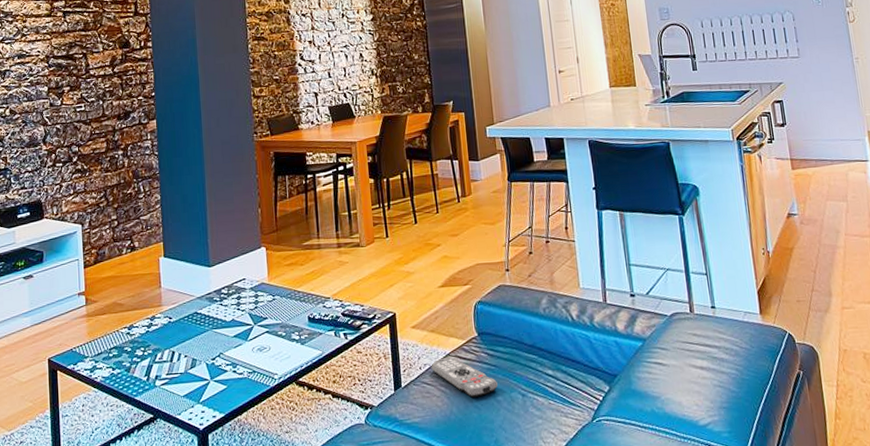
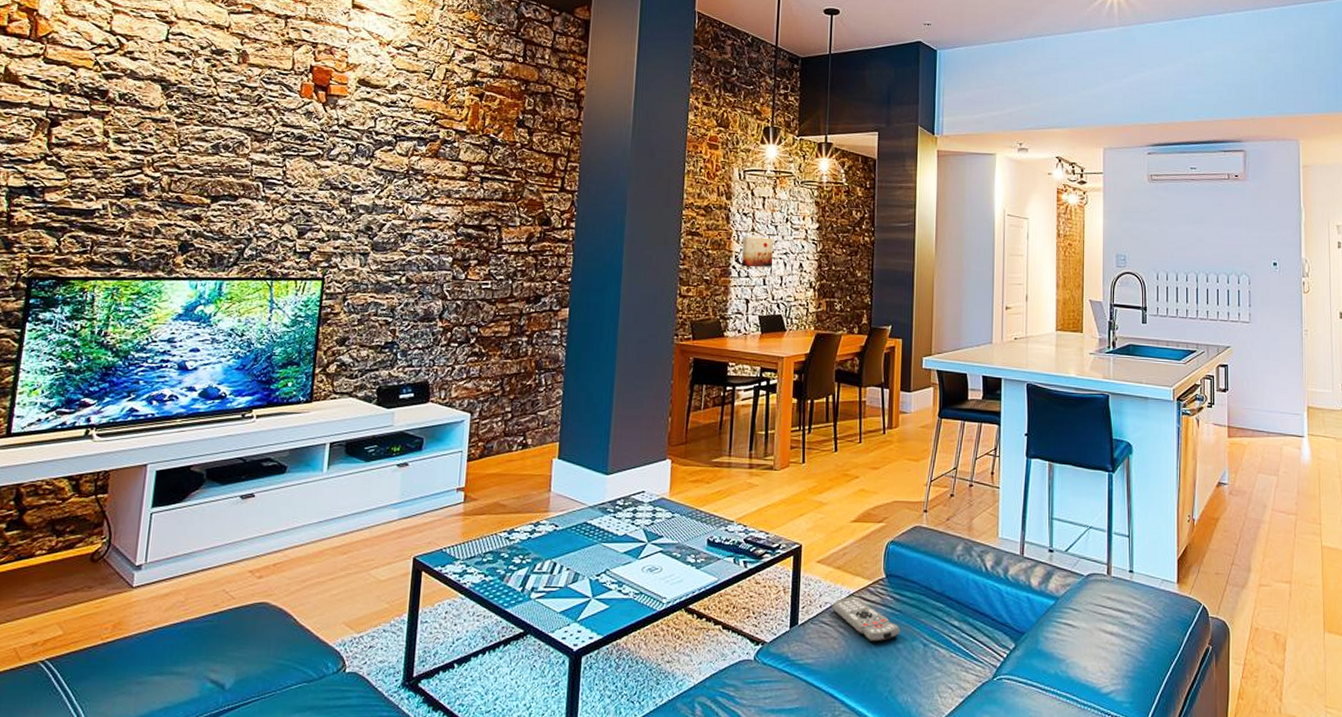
wall art: none [304,33,335,64] -> present [741,236,773,268]

